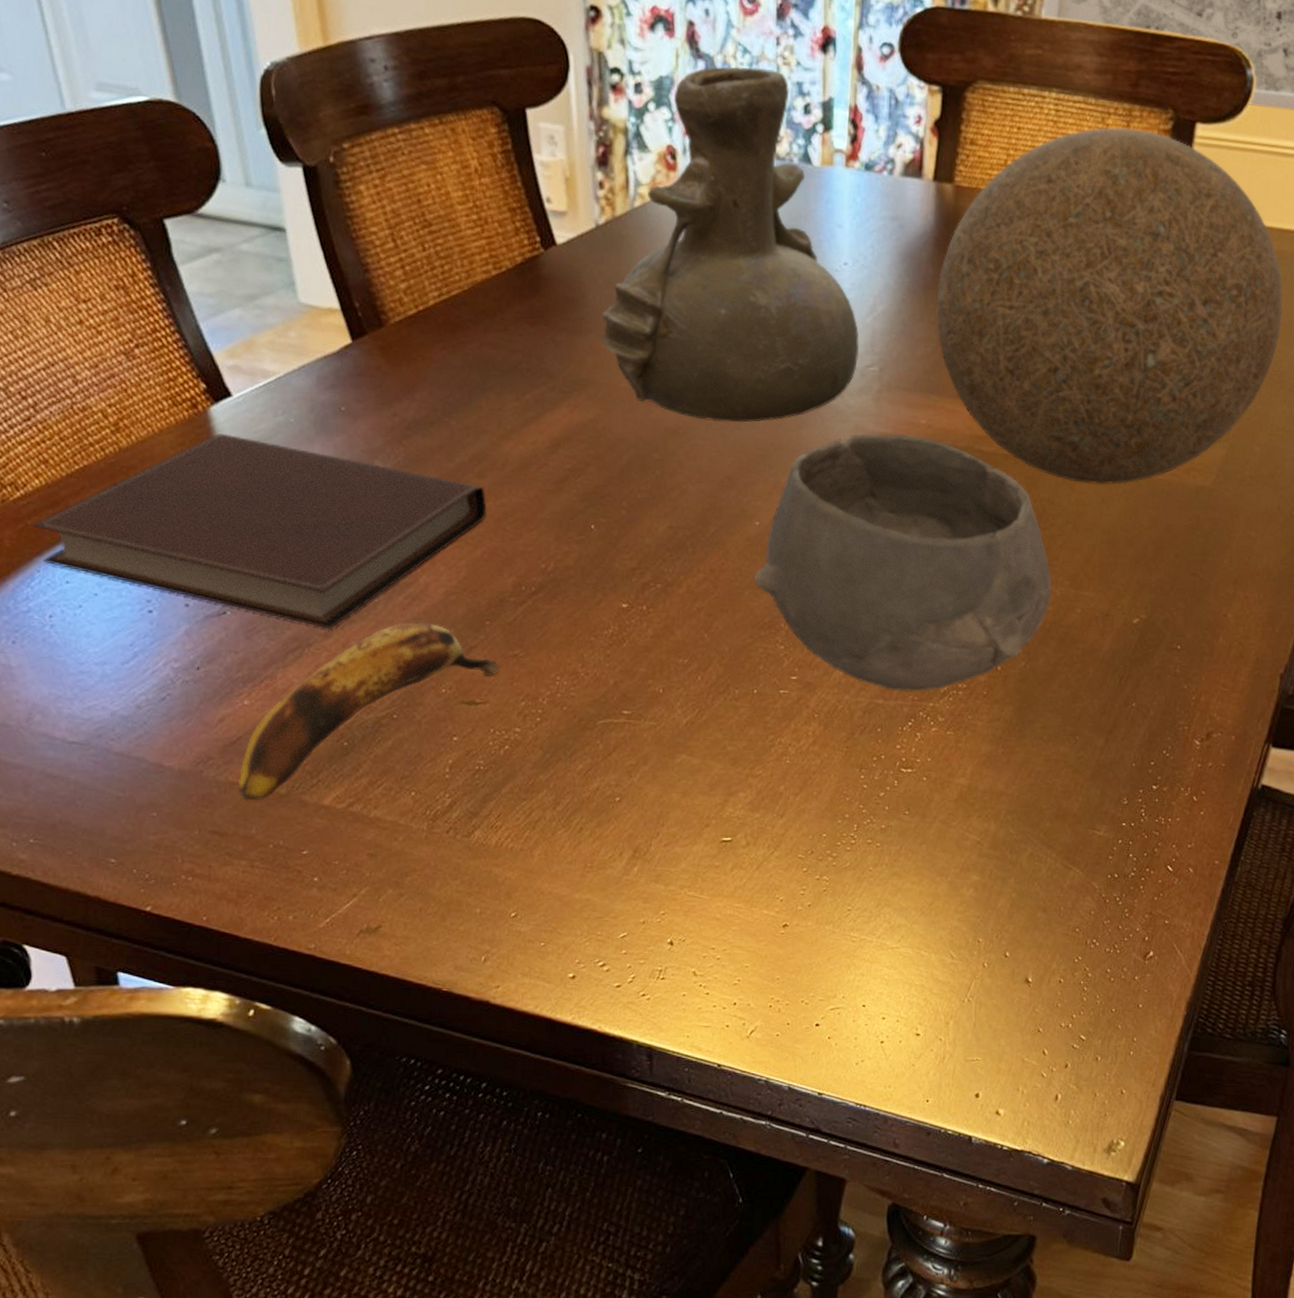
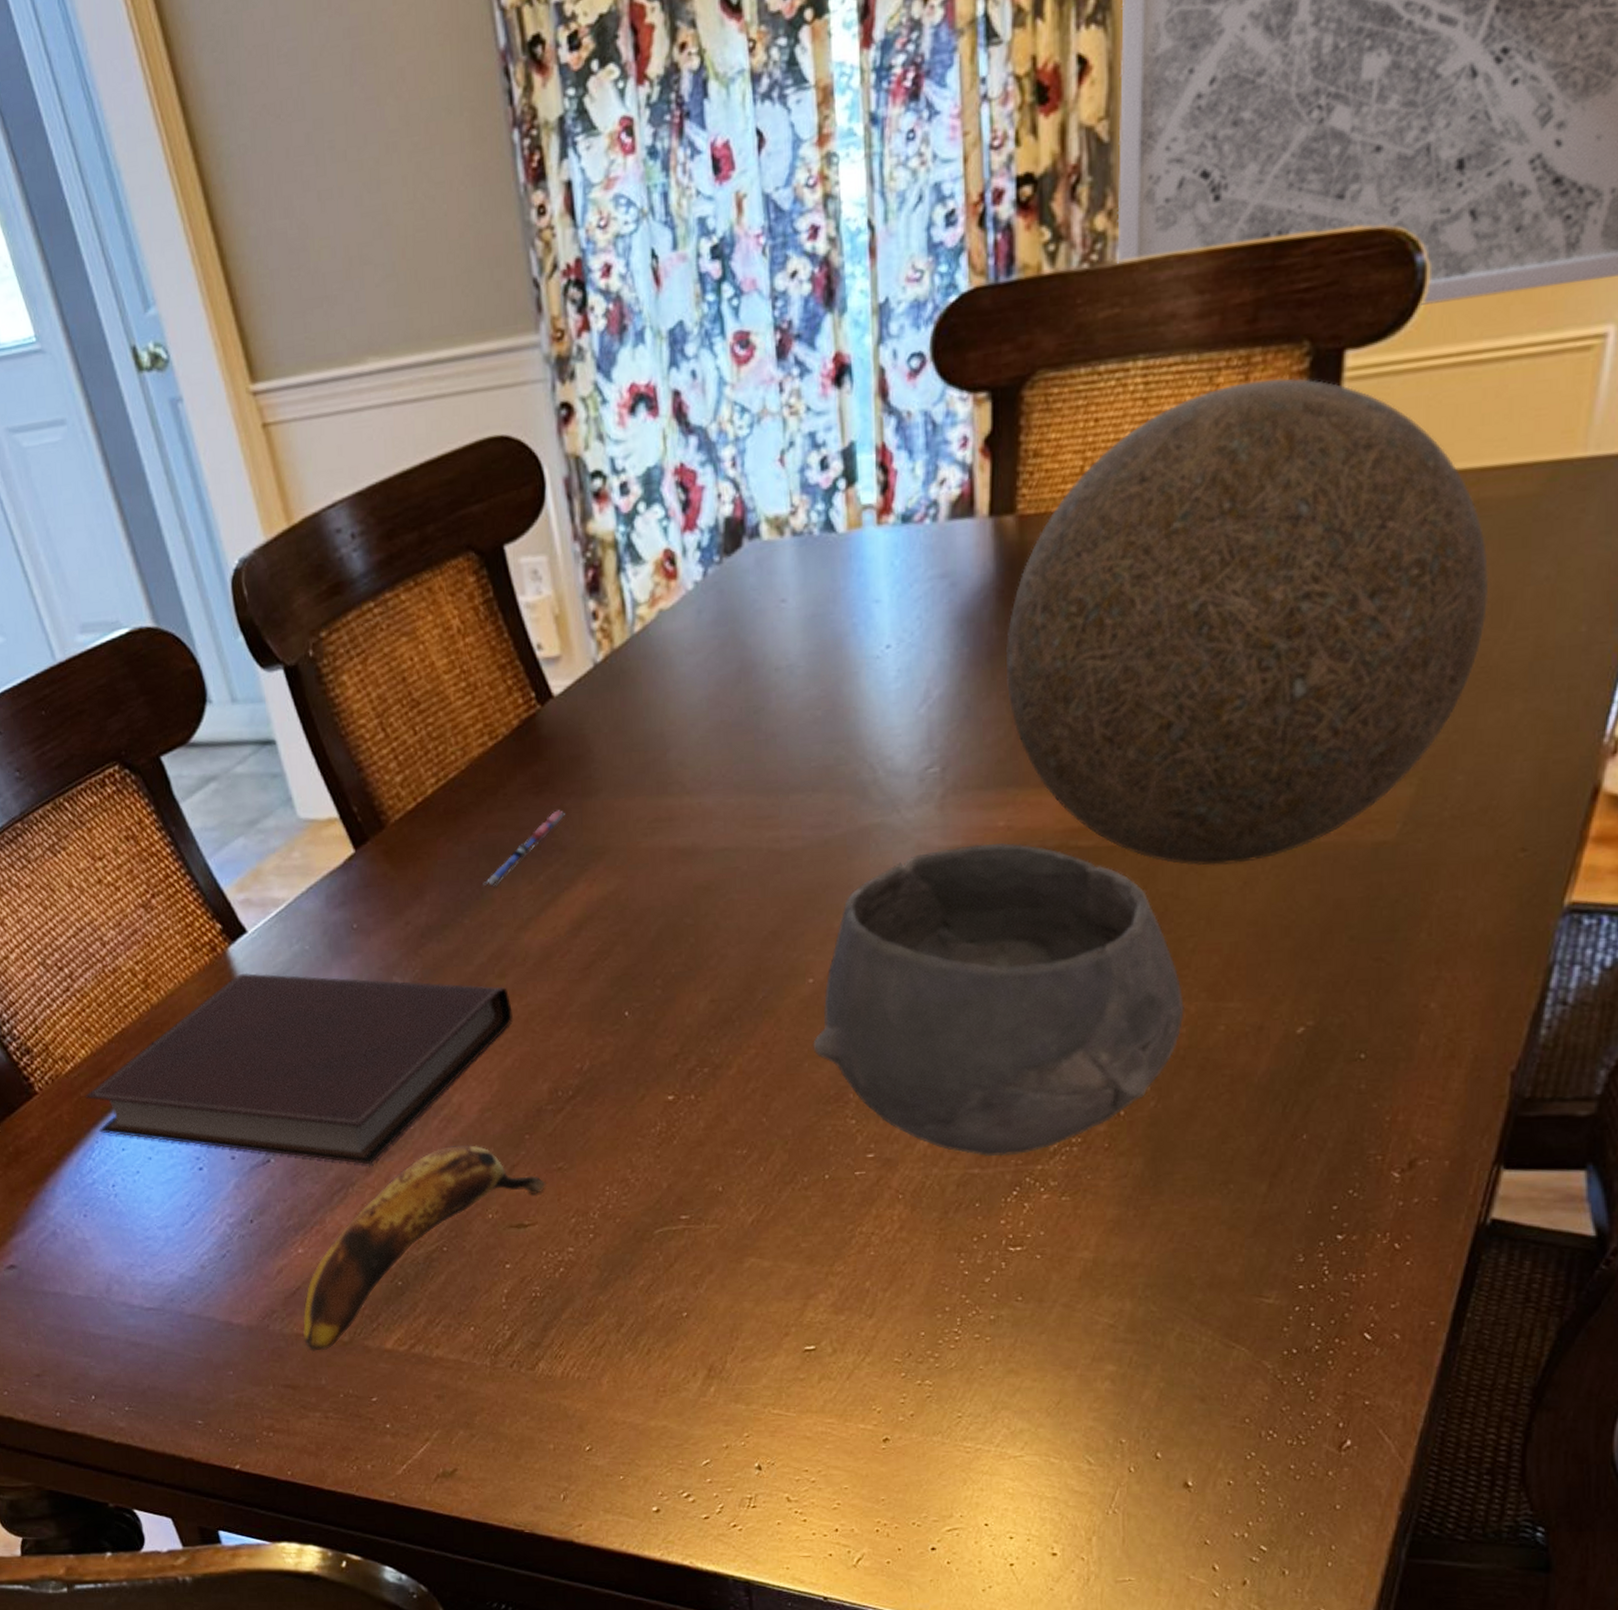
pen: none [472,341,557,396] -> present [483,810,566,886]
vase: present [602,66,859,423] -> none [611,424,915,870]

